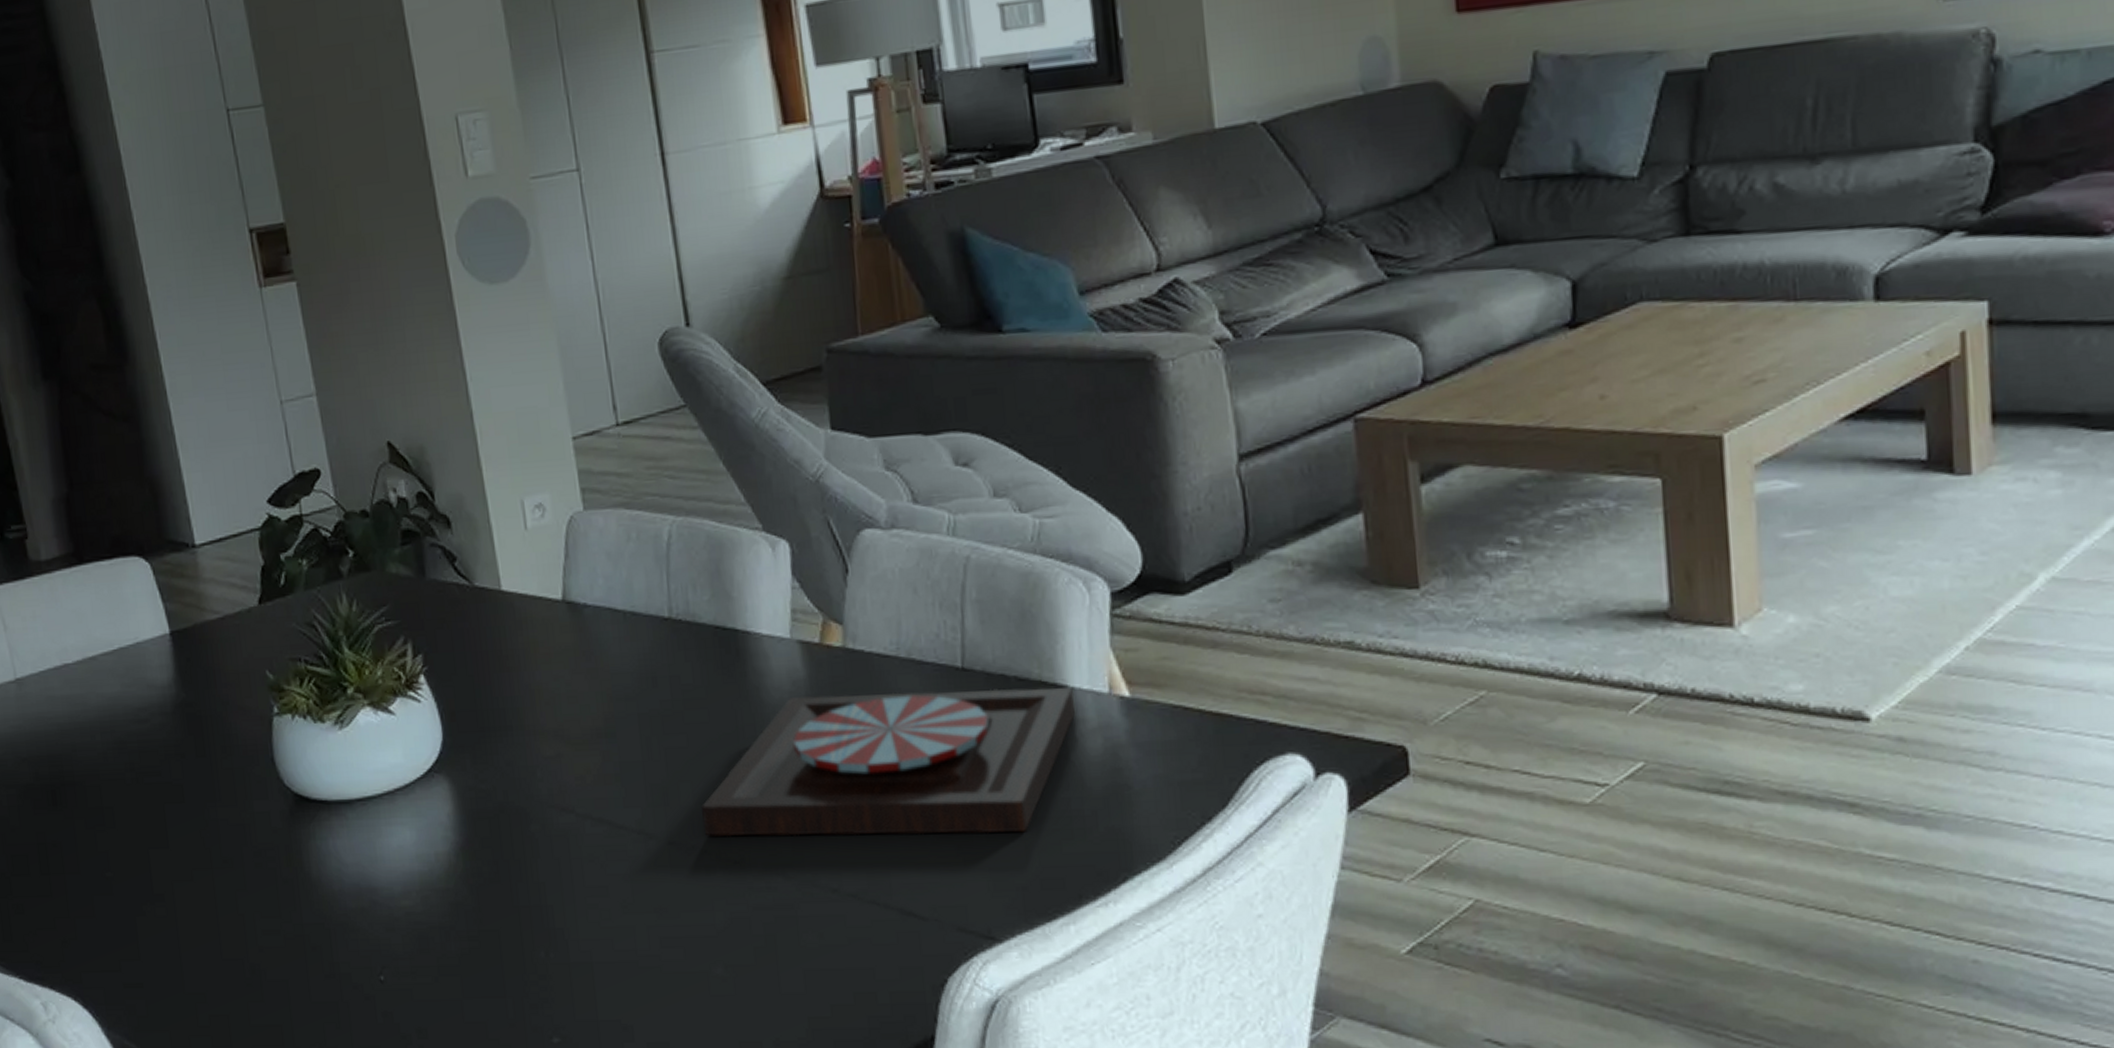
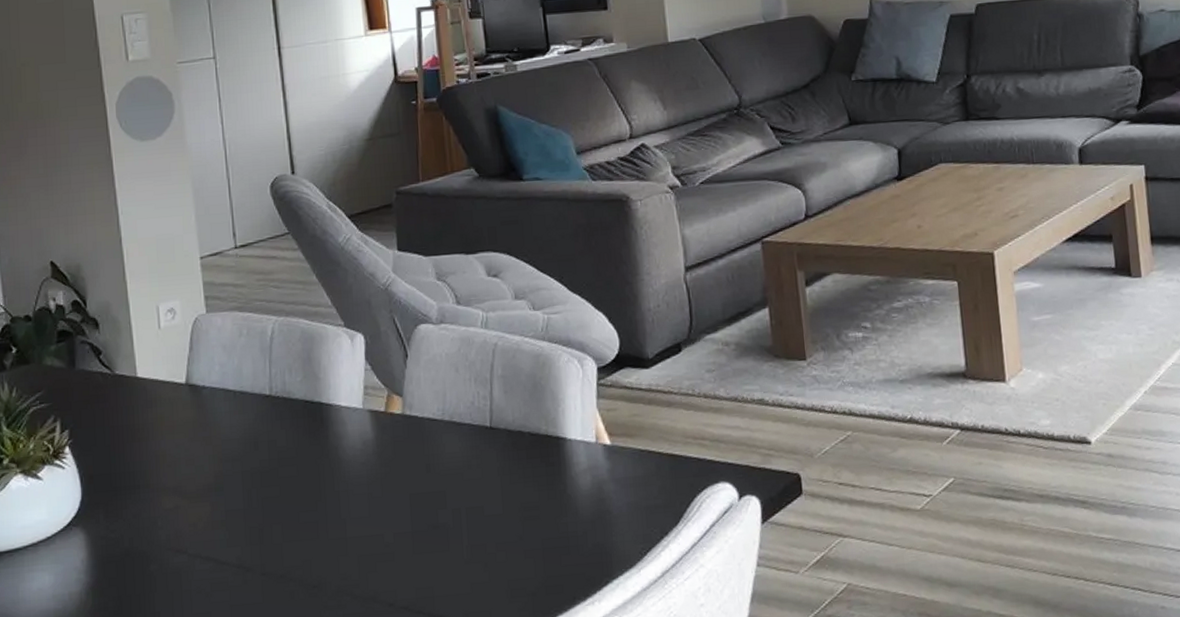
plate: present [702,687,1075,837] -> none [289,439,571,567]

